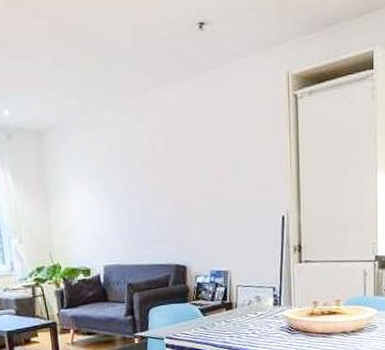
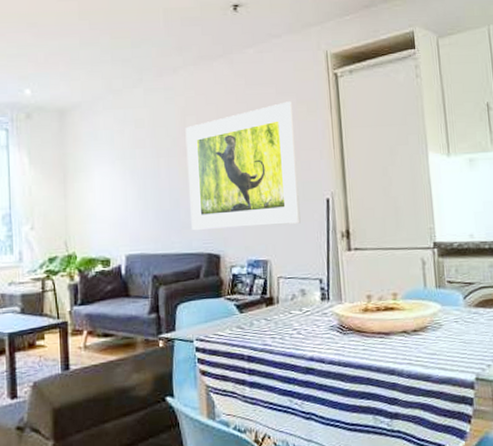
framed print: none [154,123,258,245] -> present [185,101,301,231]

